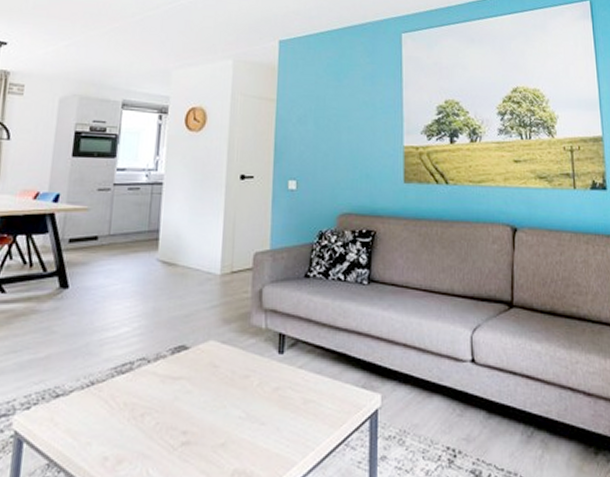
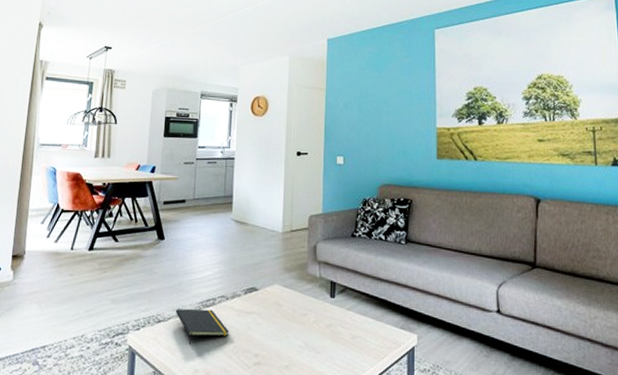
notepad: none [79,376,151,424] -> present [175,309,230,345]

